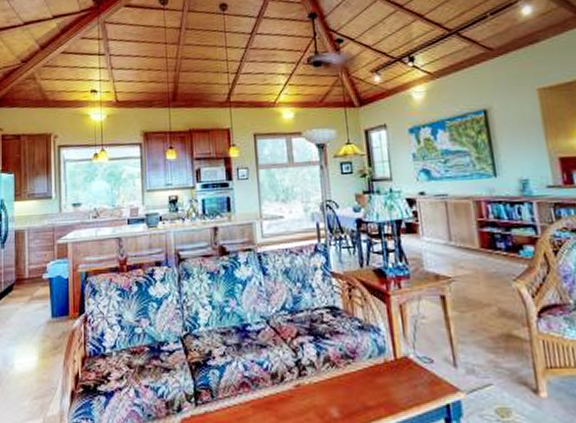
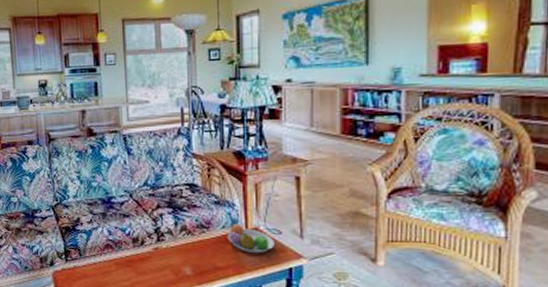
fruit bowl: none [374,352,427,388] -> present [227,224,274,254]

